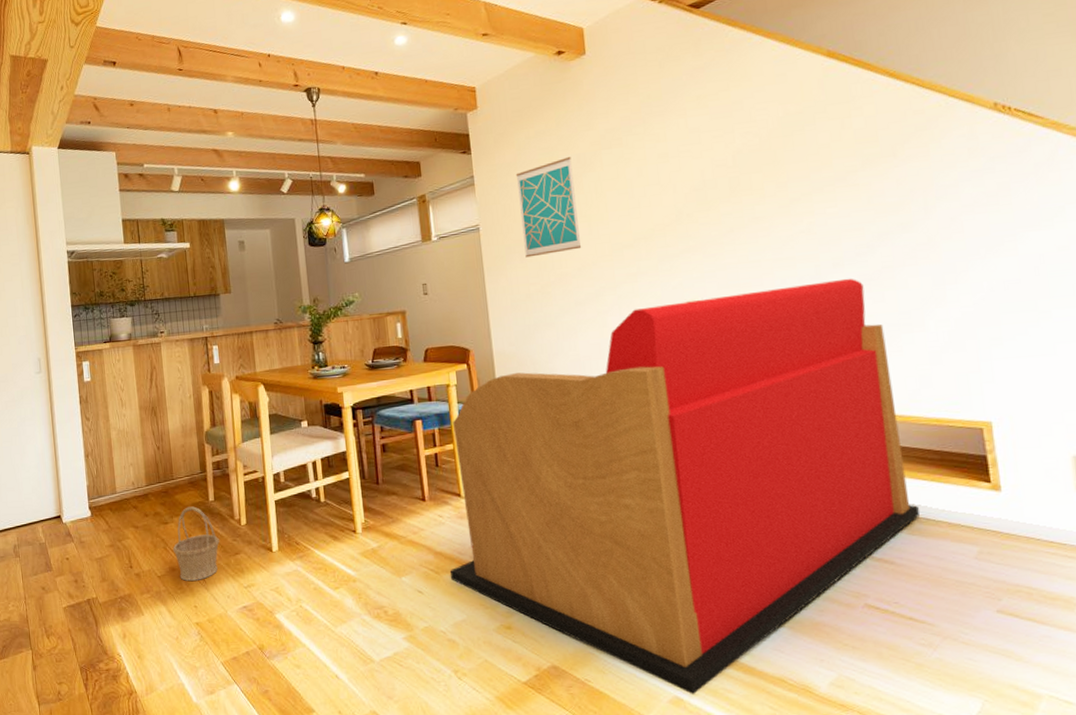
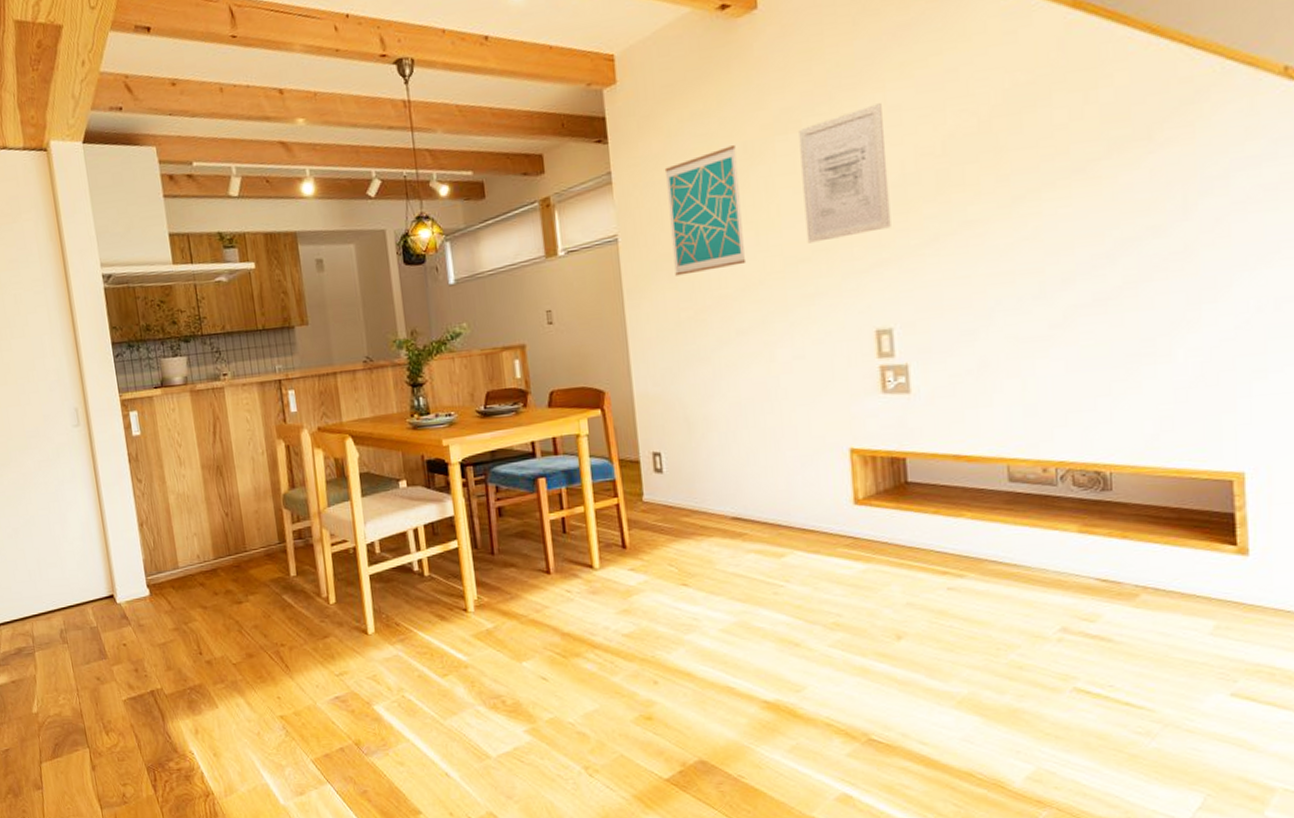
basket: present [172,506,220,581] -> none [249,583,305,669]
sofa: present [450,278,921,695] -> none [579,296,1148,792]
wall art: none [620,126,696,233] -> present [799,103,891,244]

